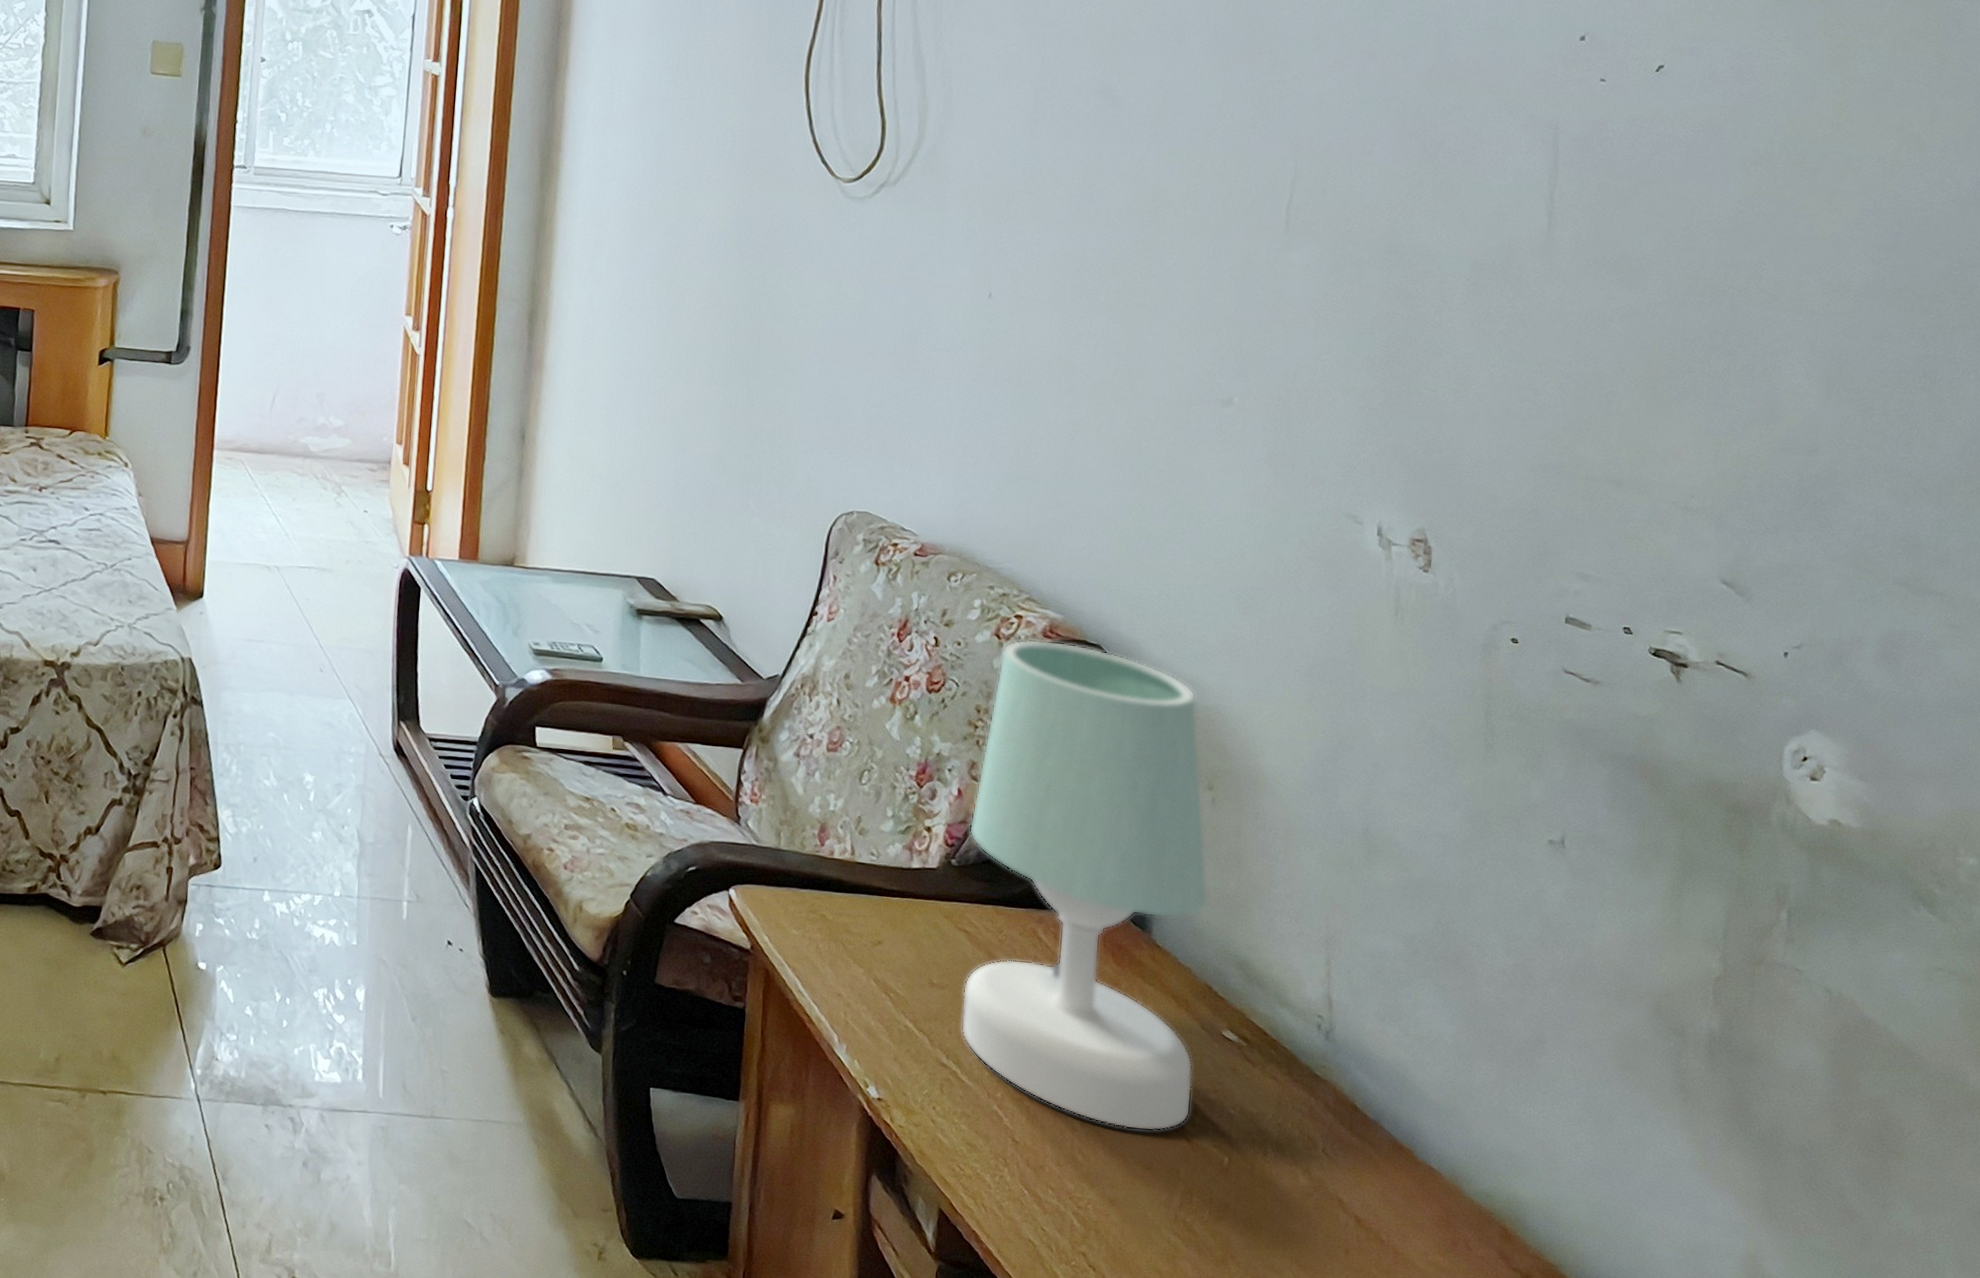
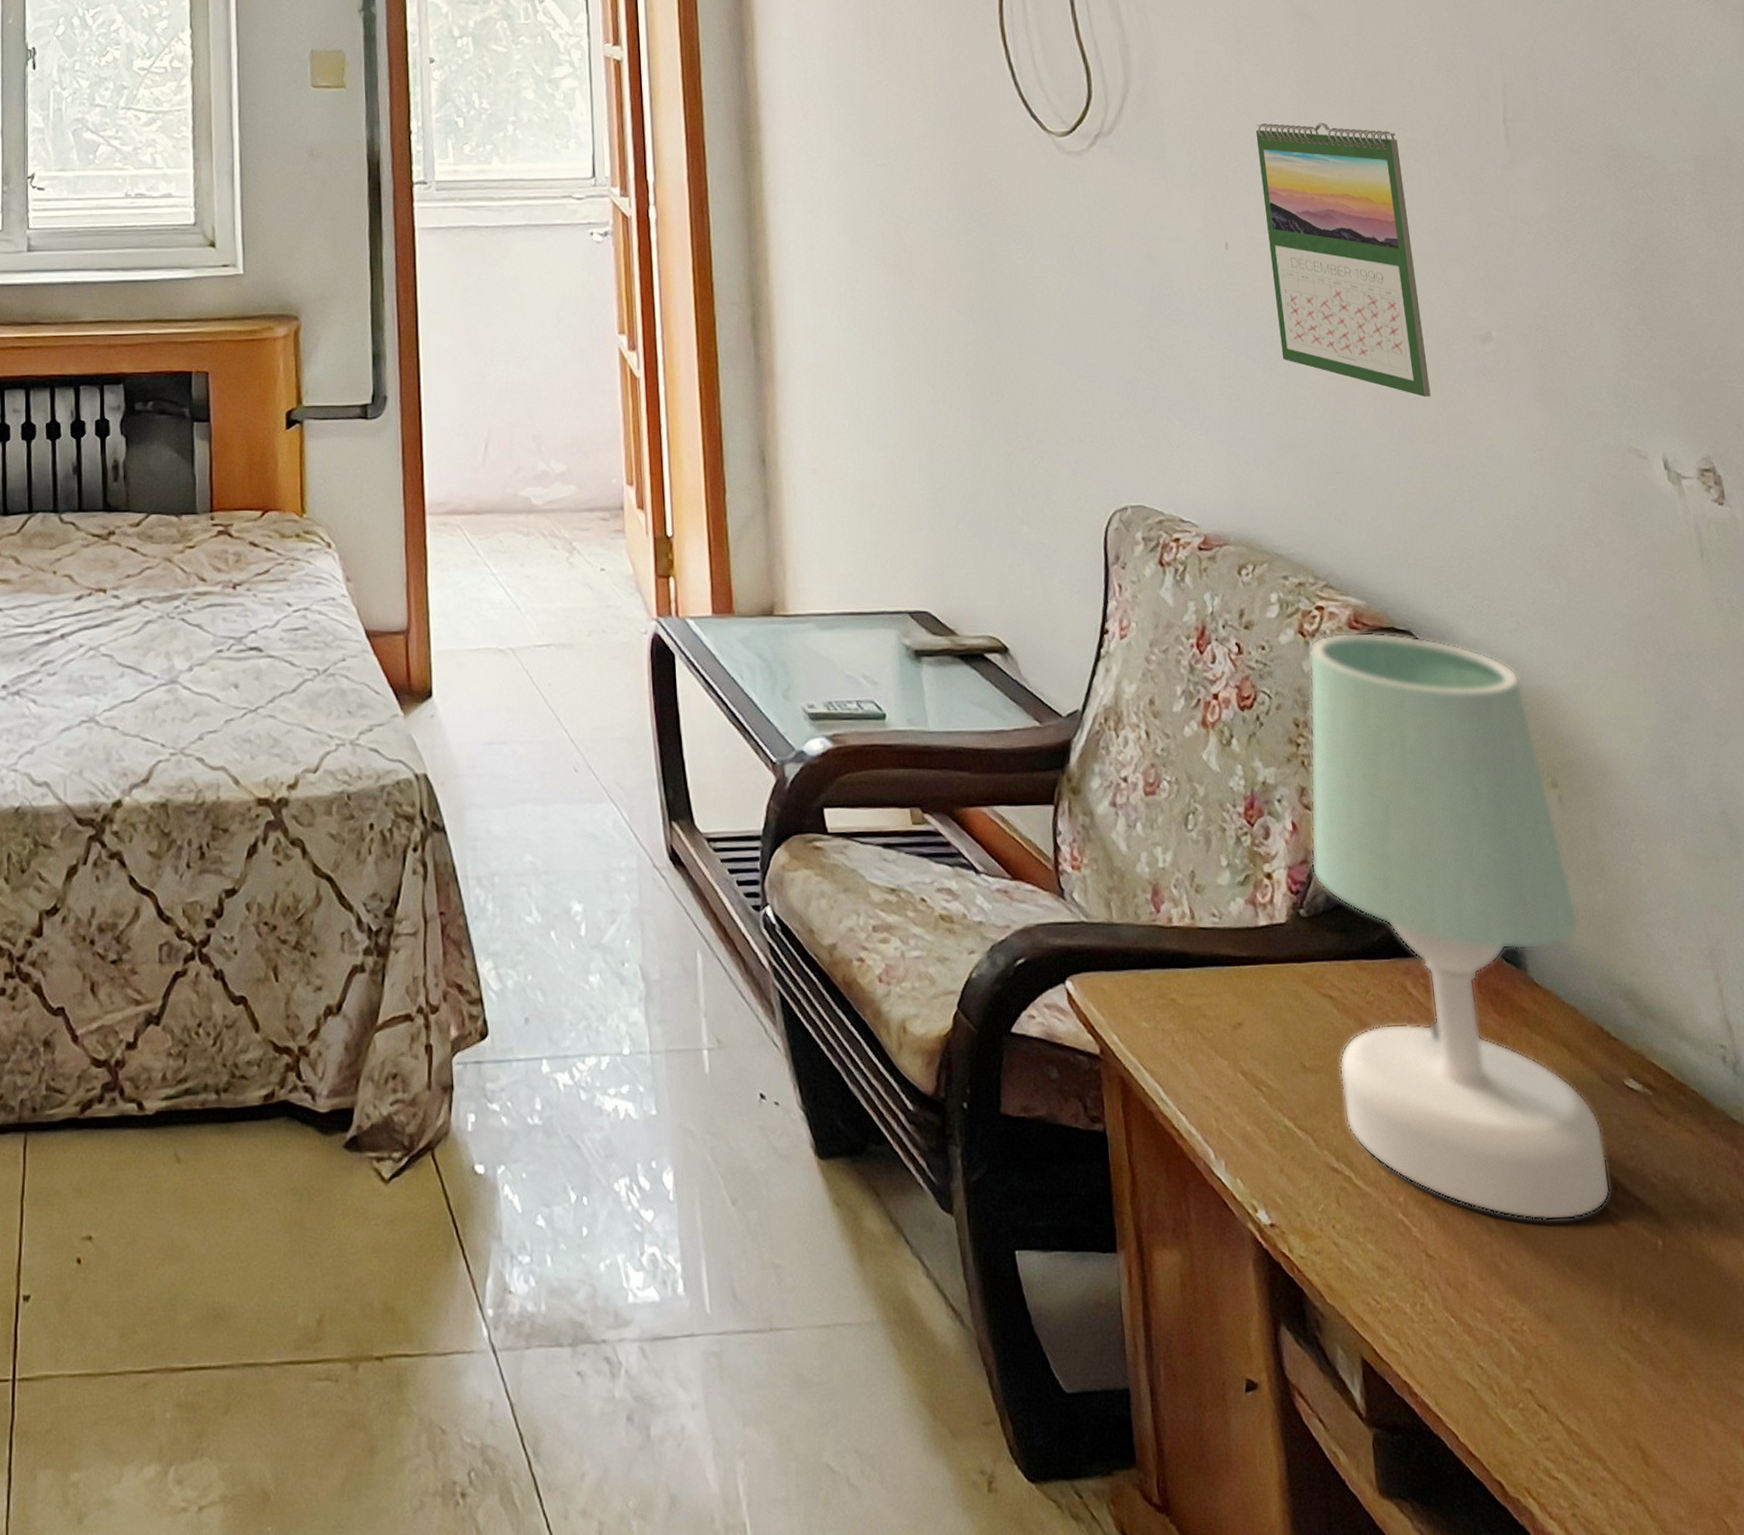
calendar: none [1025,189,1177,448] -> present [1255,123,1431,397]

